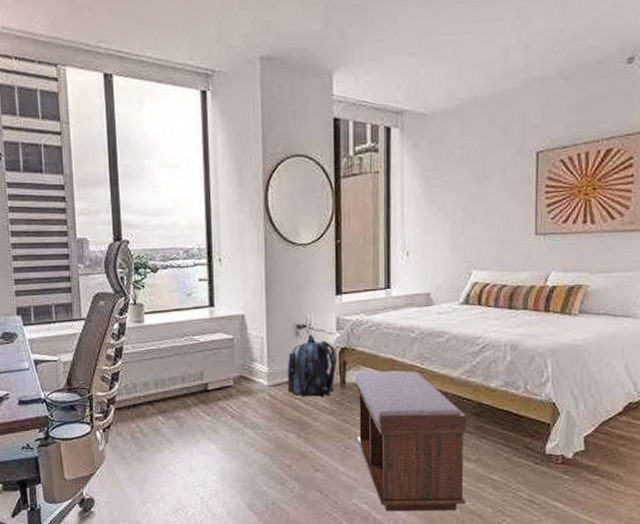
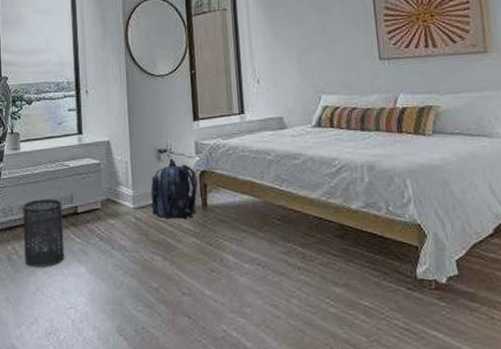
trash can: none [147,375,194,445] -> present [22,199,65,267]
bench: present [355,371,466,511] -> none [216,192,339,340]

